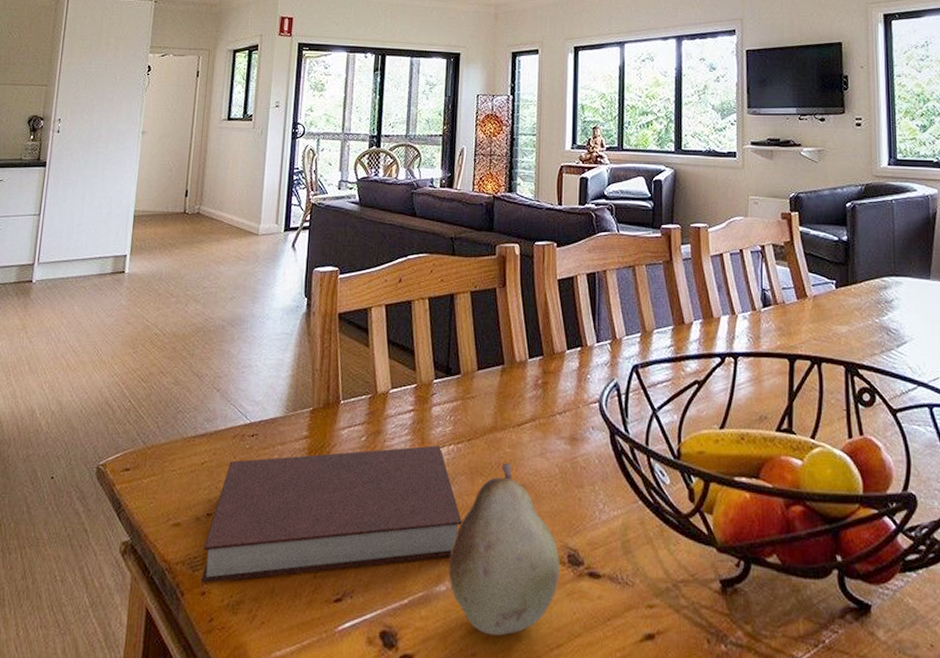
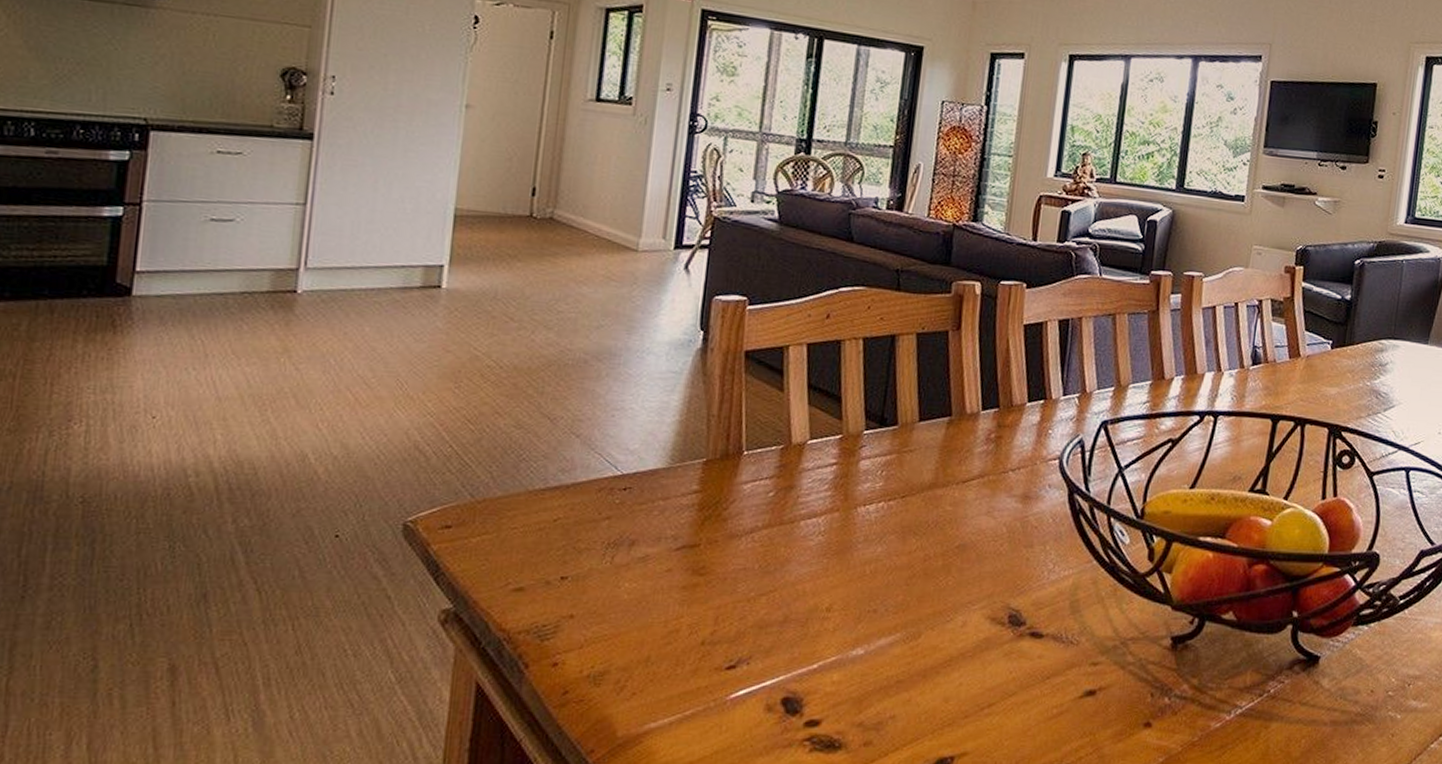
notebook: present [200,445,462,583] -> none [551,502,888,653]
fruit: present [448,462,560,636] -> none [868,521,1000,698]

